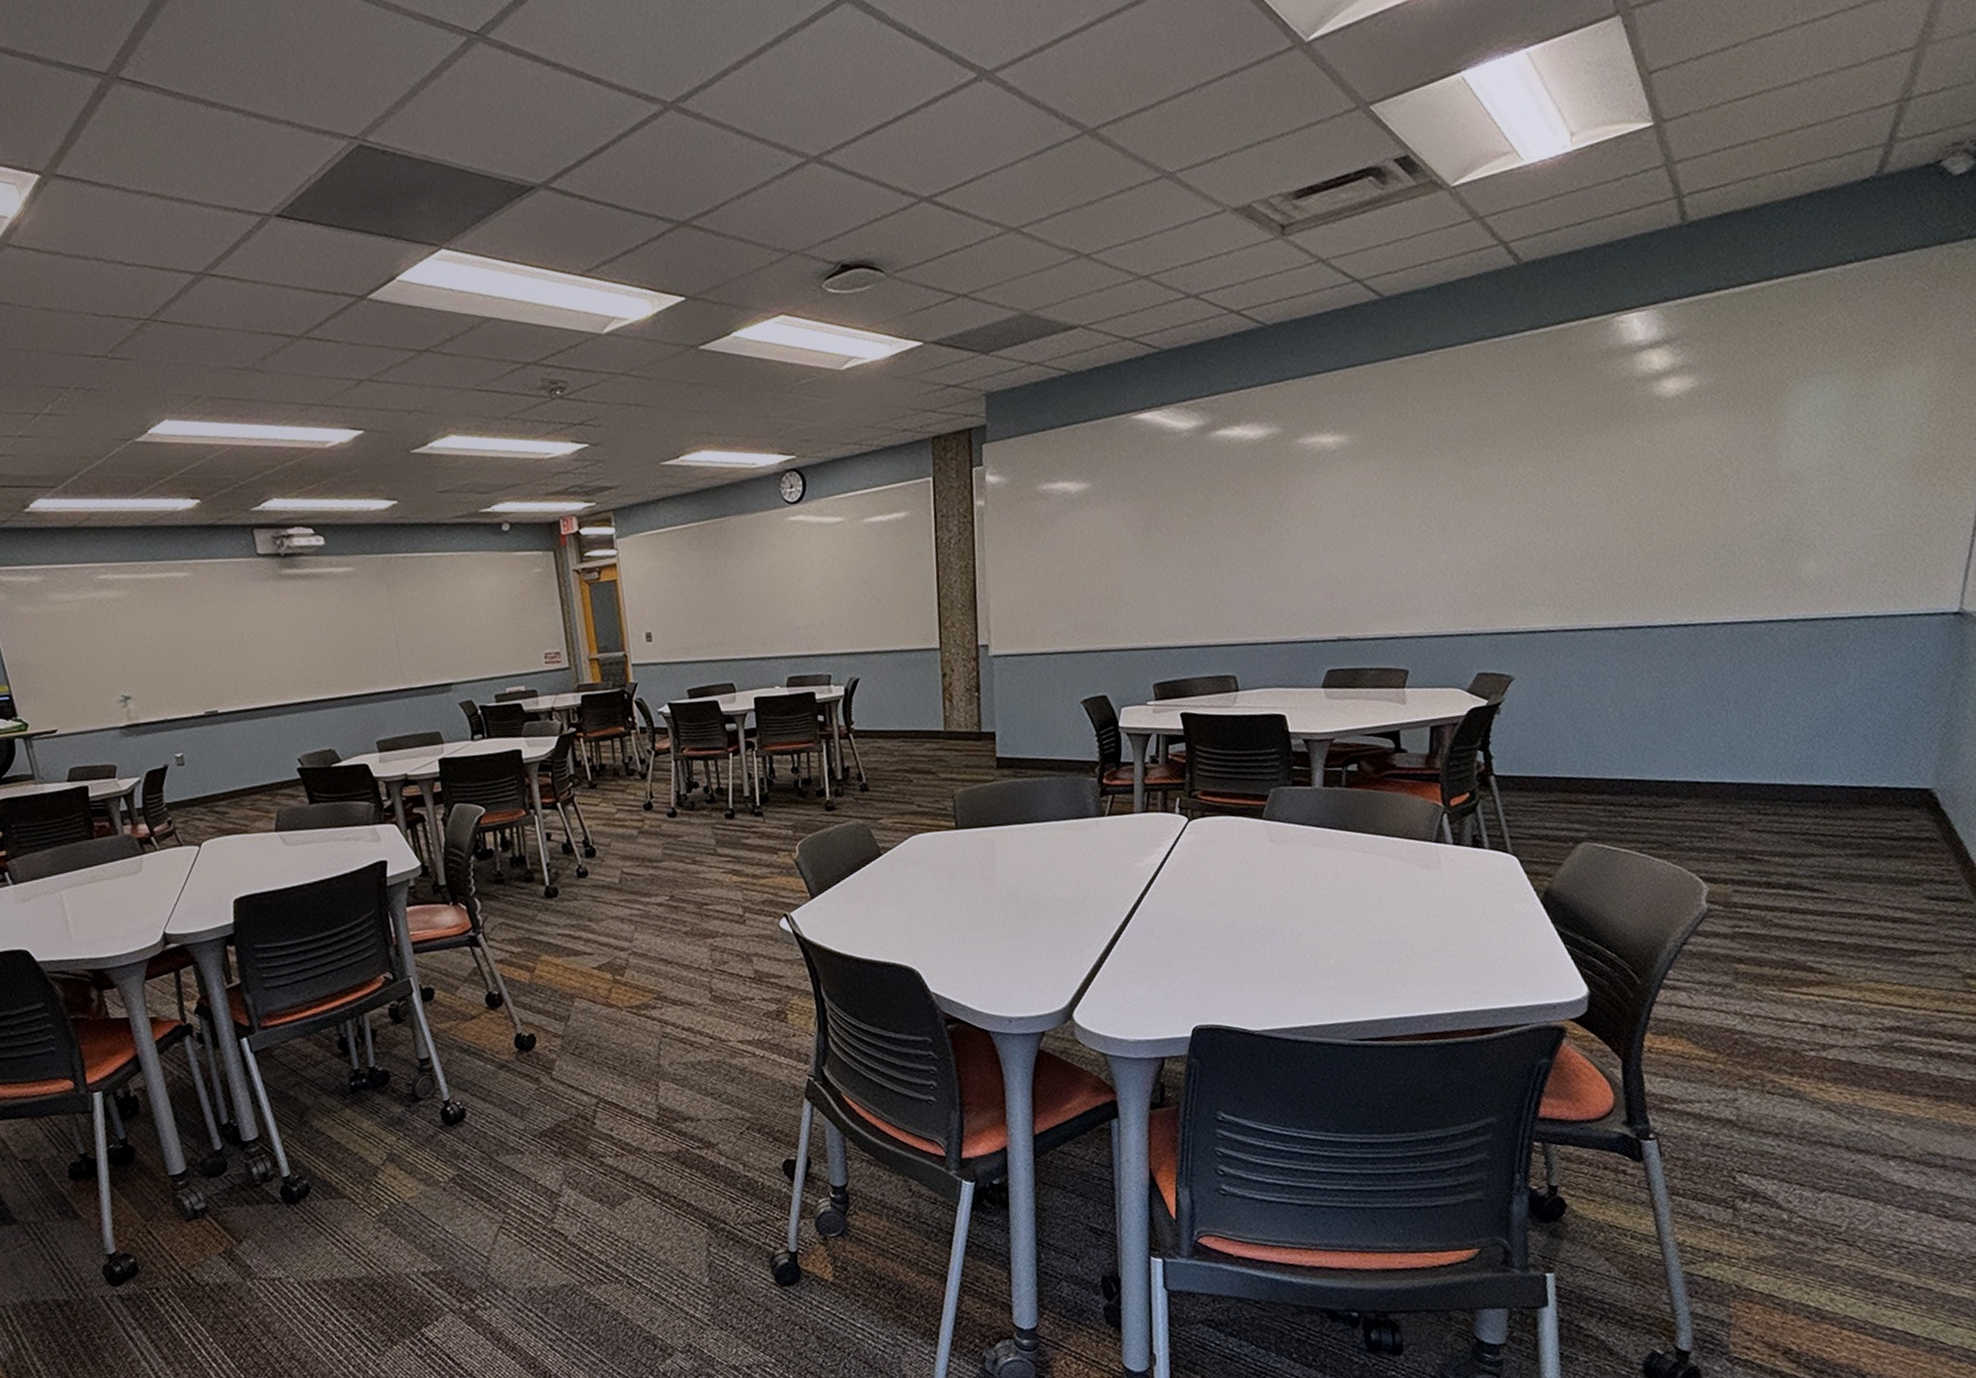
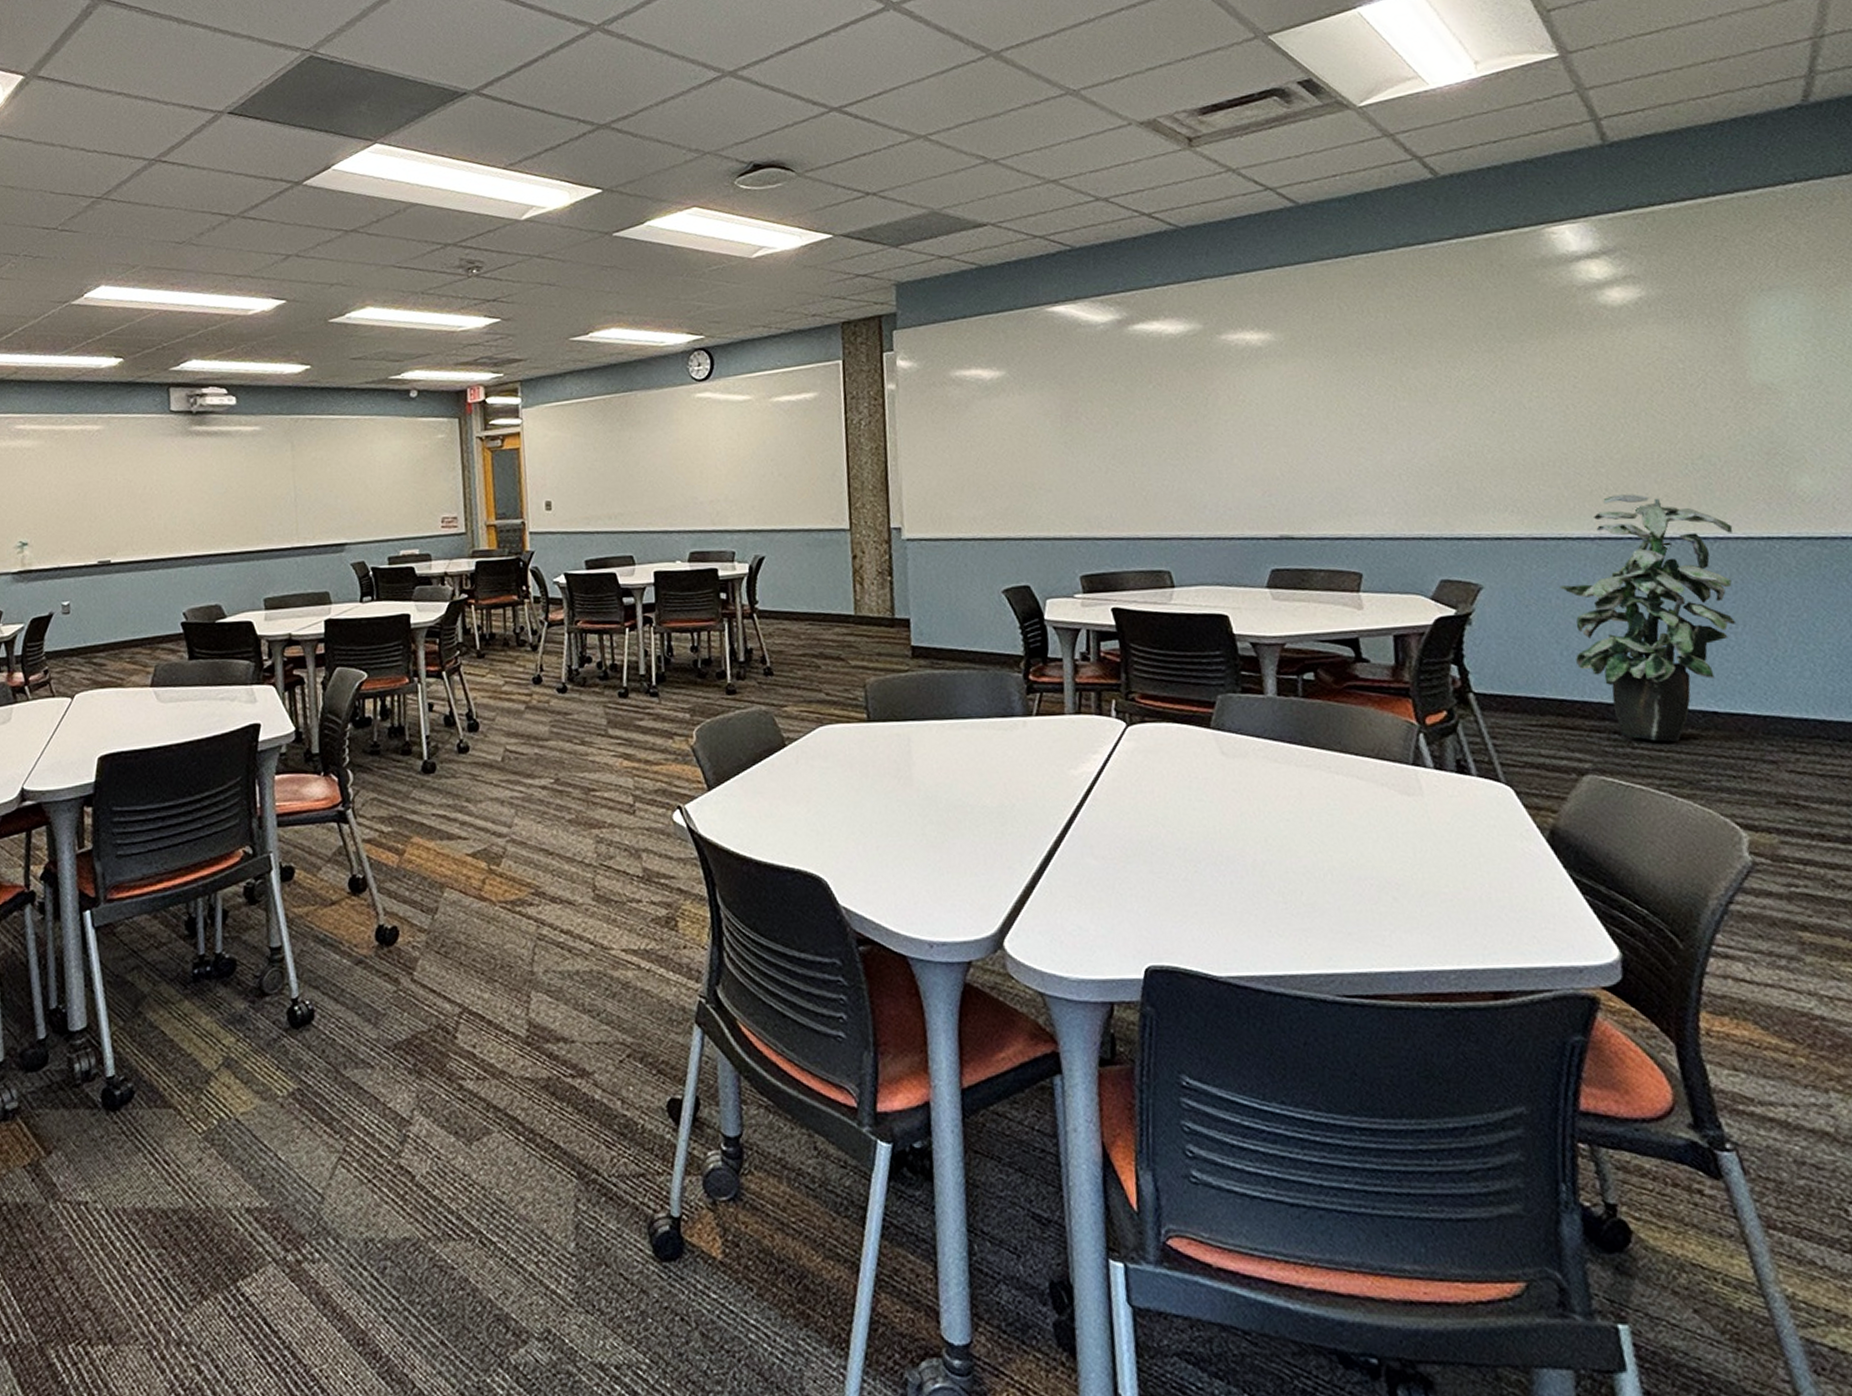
indoor plant: none [1581,584,1740,811] -> present [1560,494,1735,742]

